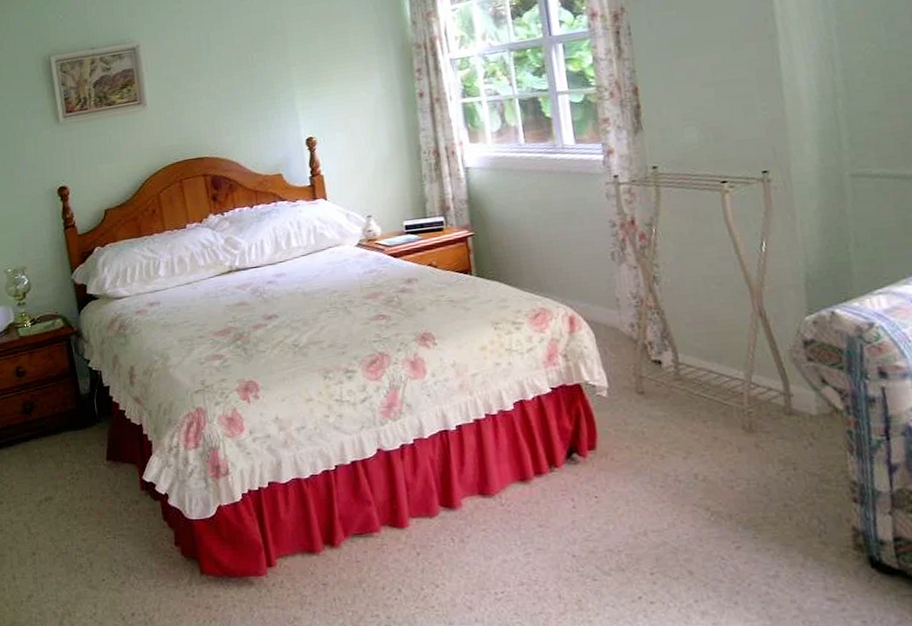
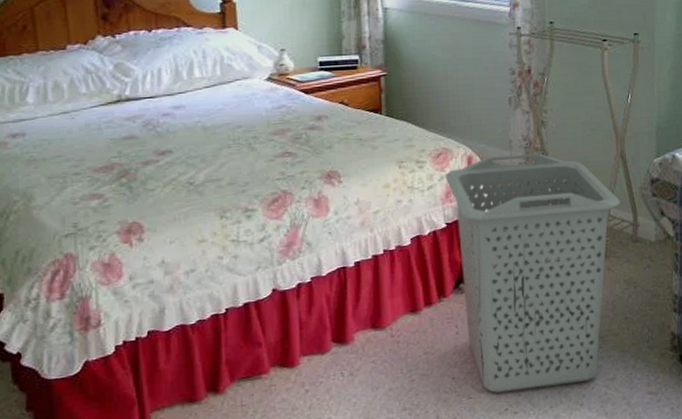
laundry basket: none [545,311,765,578] -> present [445,153,621,394]

